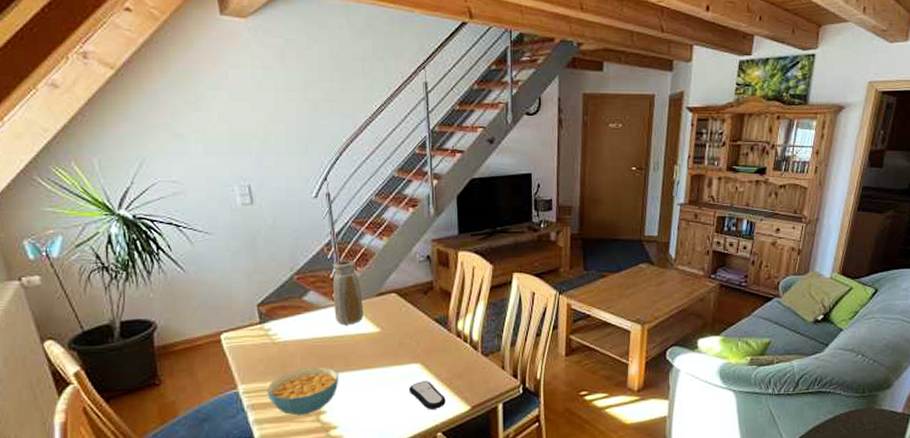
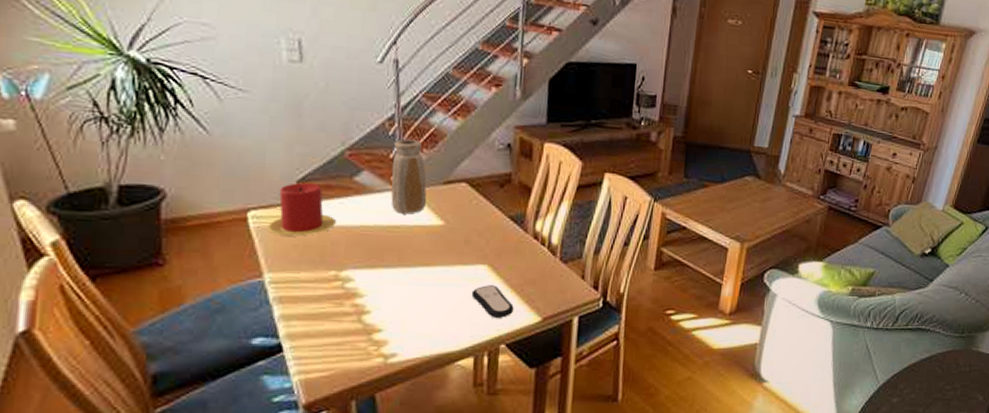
candle: none [238,306,292,352] -> present [268,183,336,237]
cereal bowl: present [267,367,339,416] -> none [299,259,390,314]

